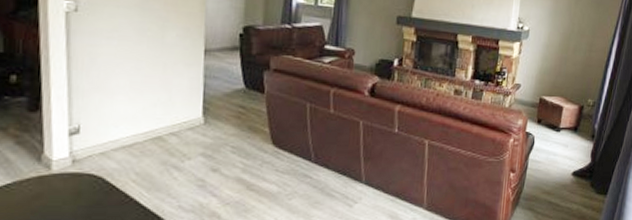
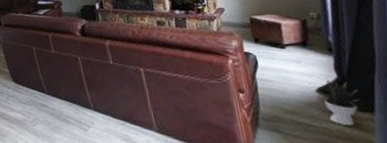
potted plant: none [572,162,602,206] -> present [314,78,360,126]

